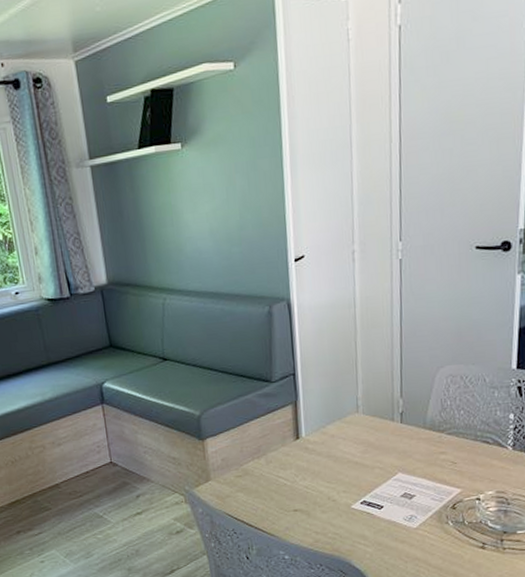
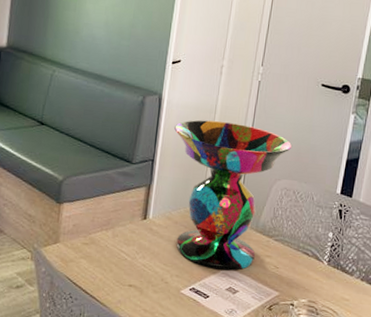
decorative bowl: none [311,313,452,478] -> present [174,120,292,271]

